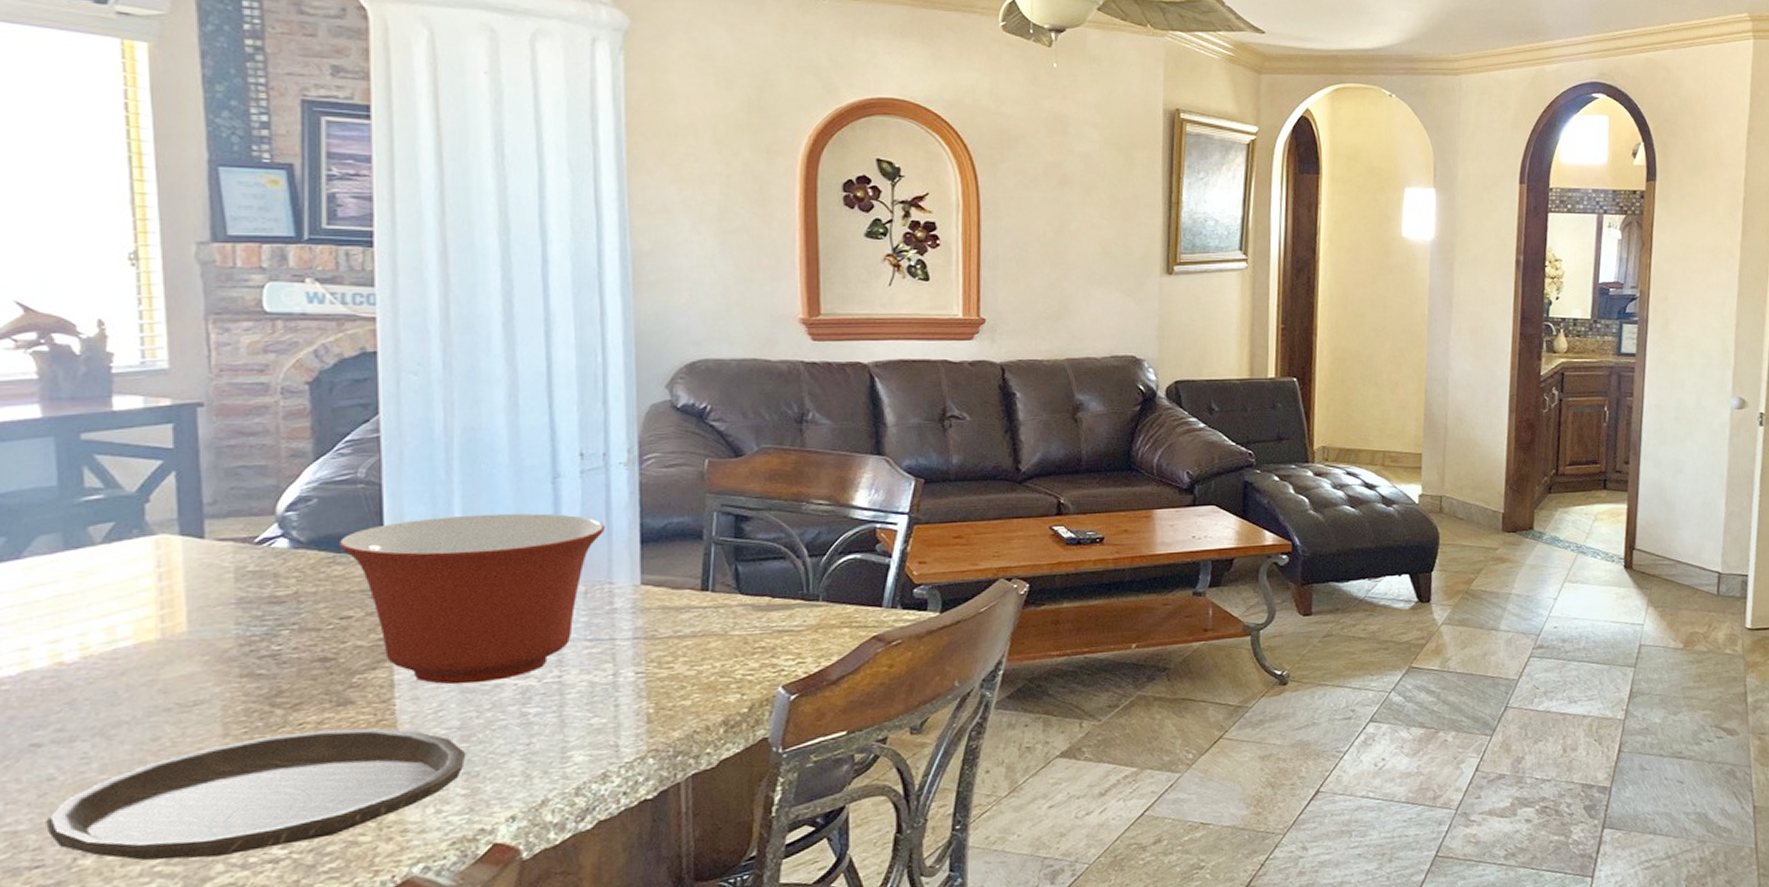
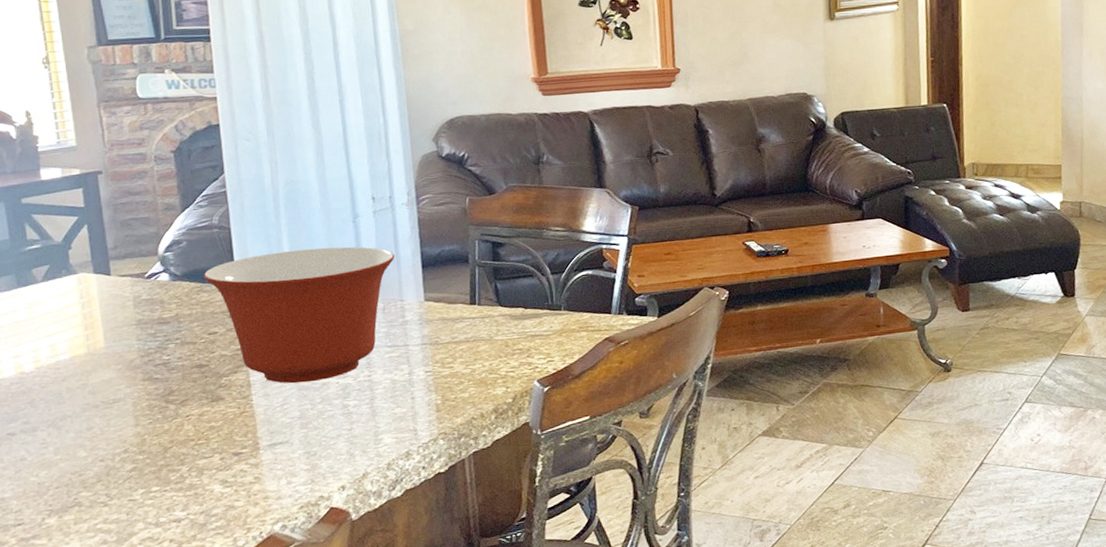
plate: present [46,728,466,861] -> none [22,418,306,520]

